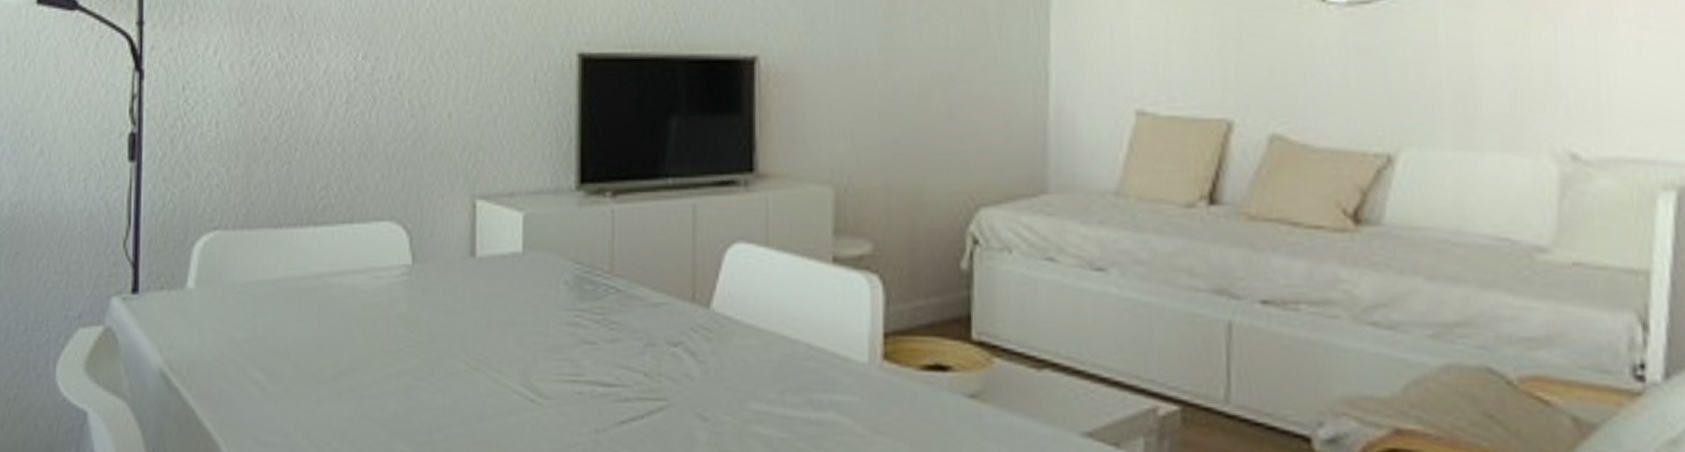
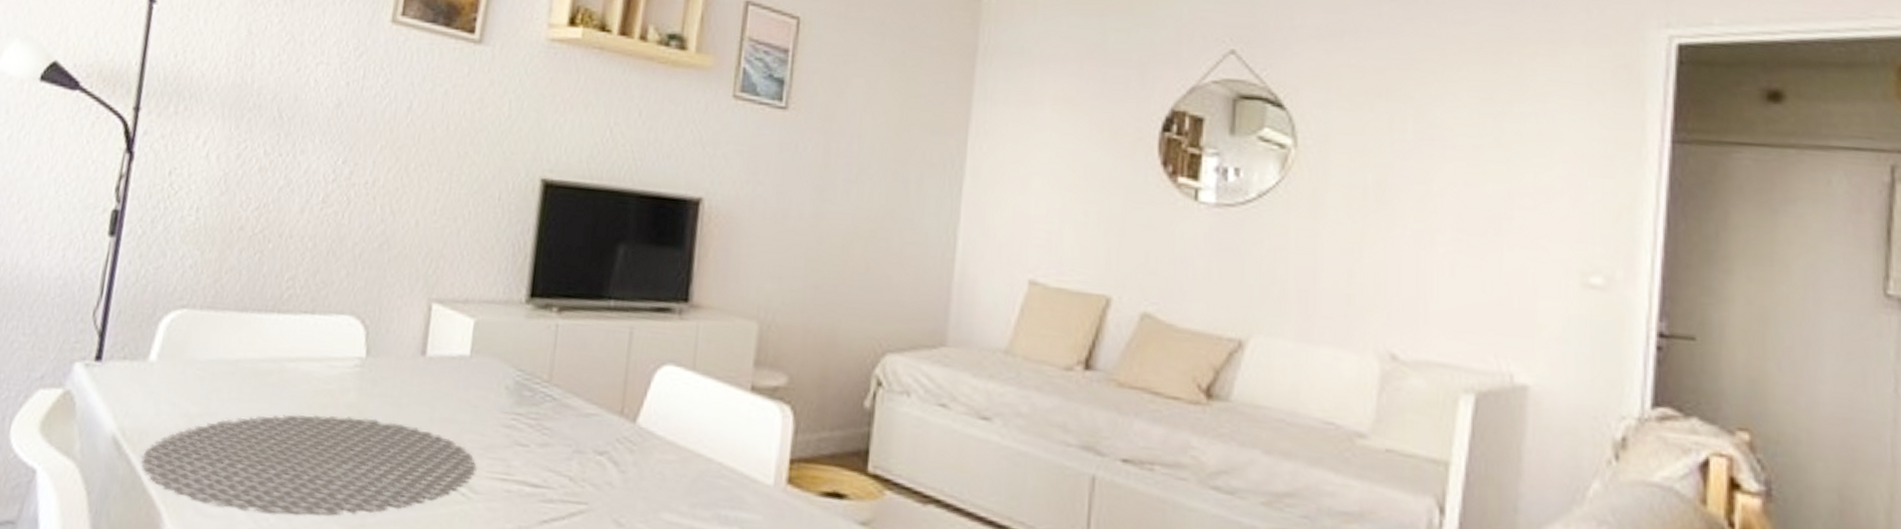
place mat: none [193,328,543,436] -> present [141,414,477,515]

